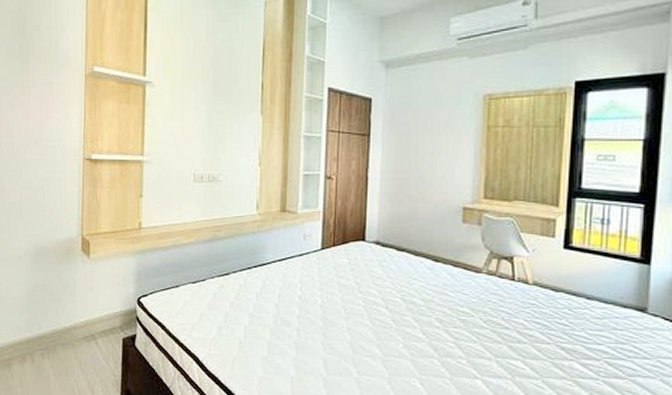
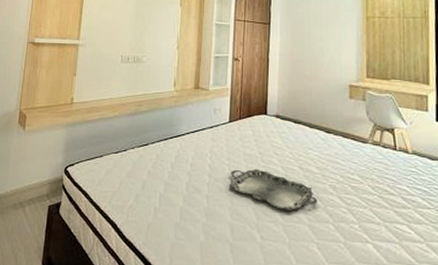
serving tray: none [322,300,422,346] -> present [230,168,318,212]

